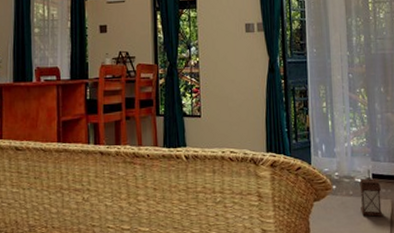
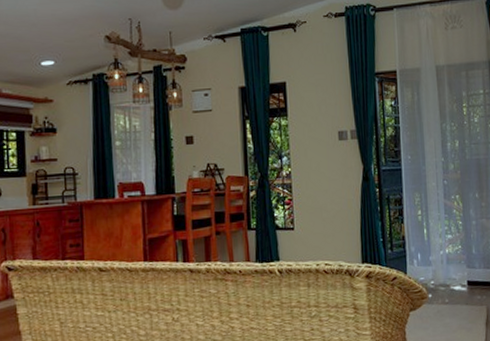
lantern: present [359,170,383,218] -> none [455,277,479,324]

